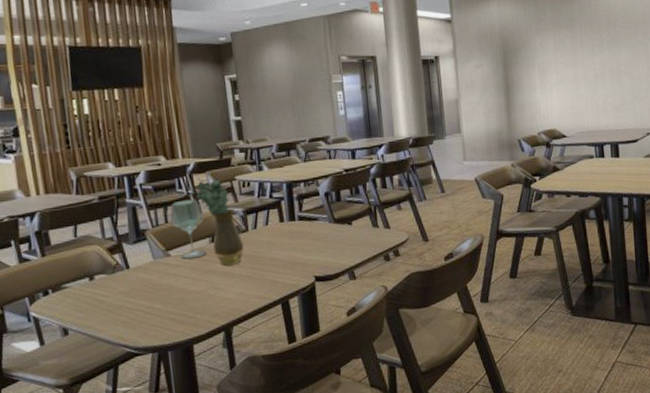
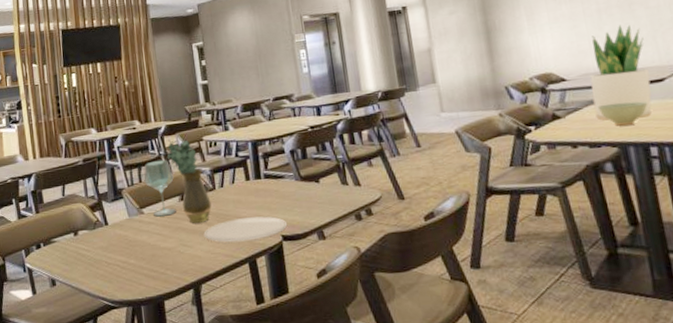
plate: none [235,257,321,286] -> present [203,216,288,244]
planter: none [584,90,628,174] -> present [590,25,652,121]
bowl: none [588,158,625,179] -> present [597,101,648,126]

